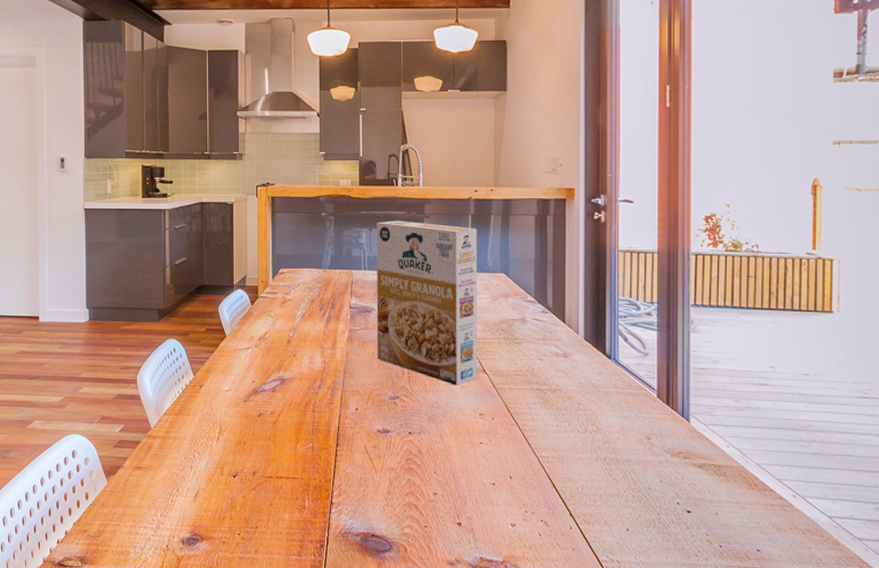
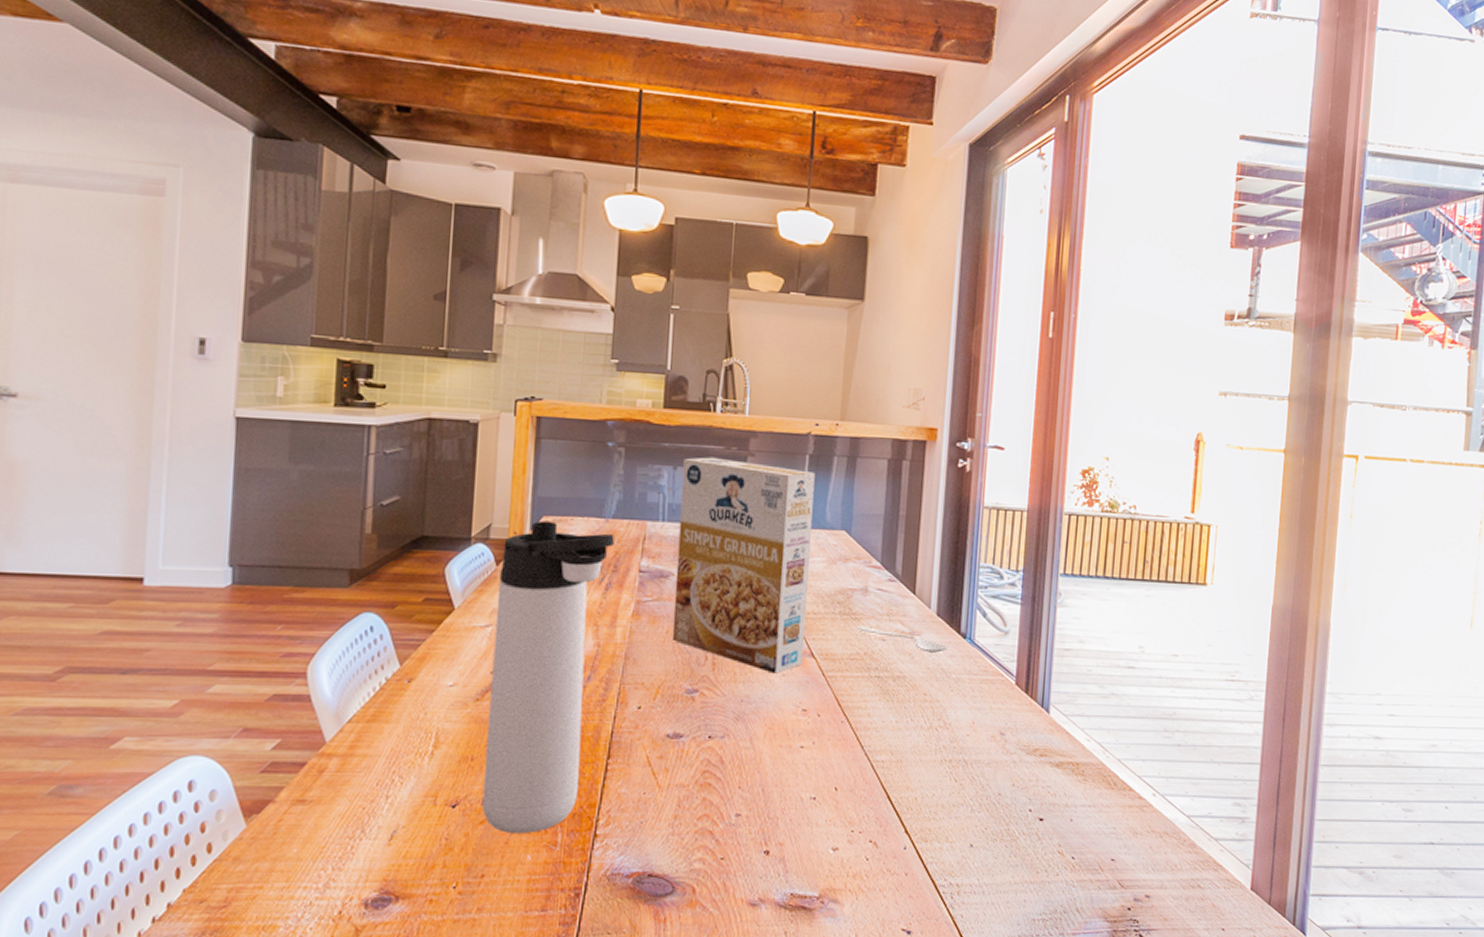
thermos bottle: none [253,272,331,499] -> present [482,521,614,834]
spoon: none [519,348,598,371] -> present [857,625,950,653]

